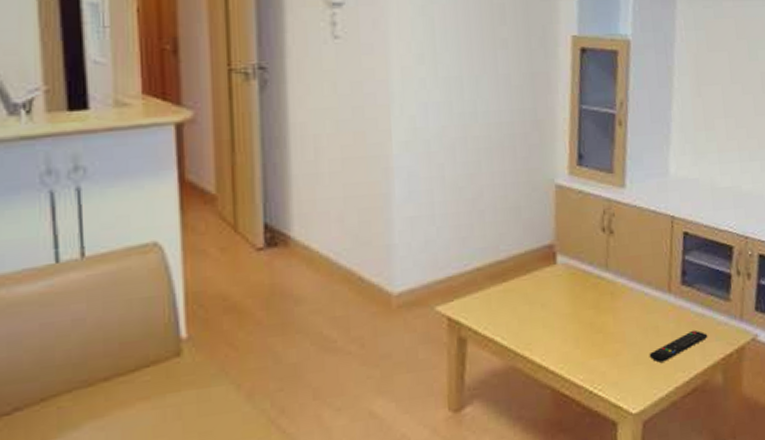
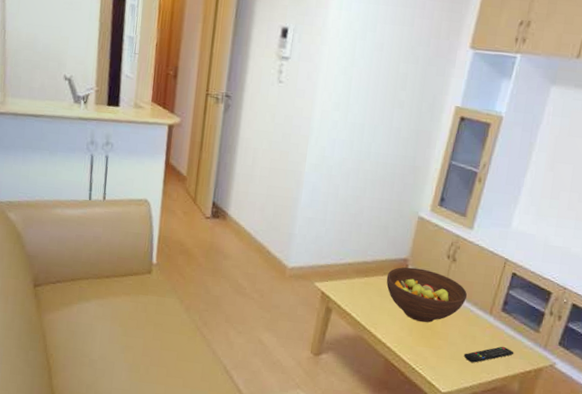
fruit bowl: none [531,253,637,326] -> present [386,267,468,323]

